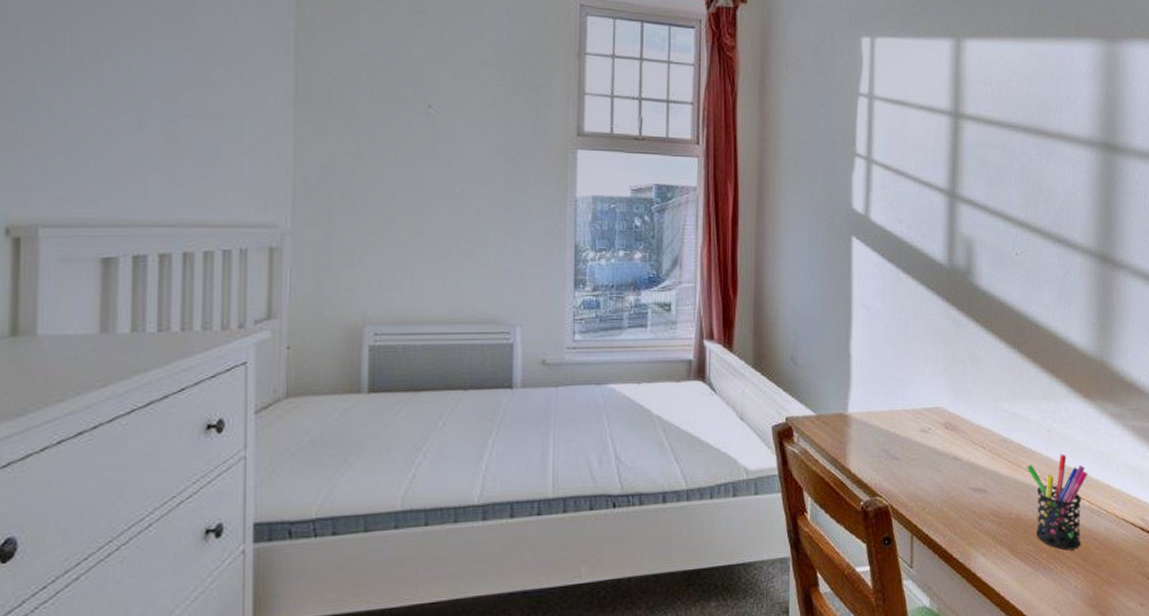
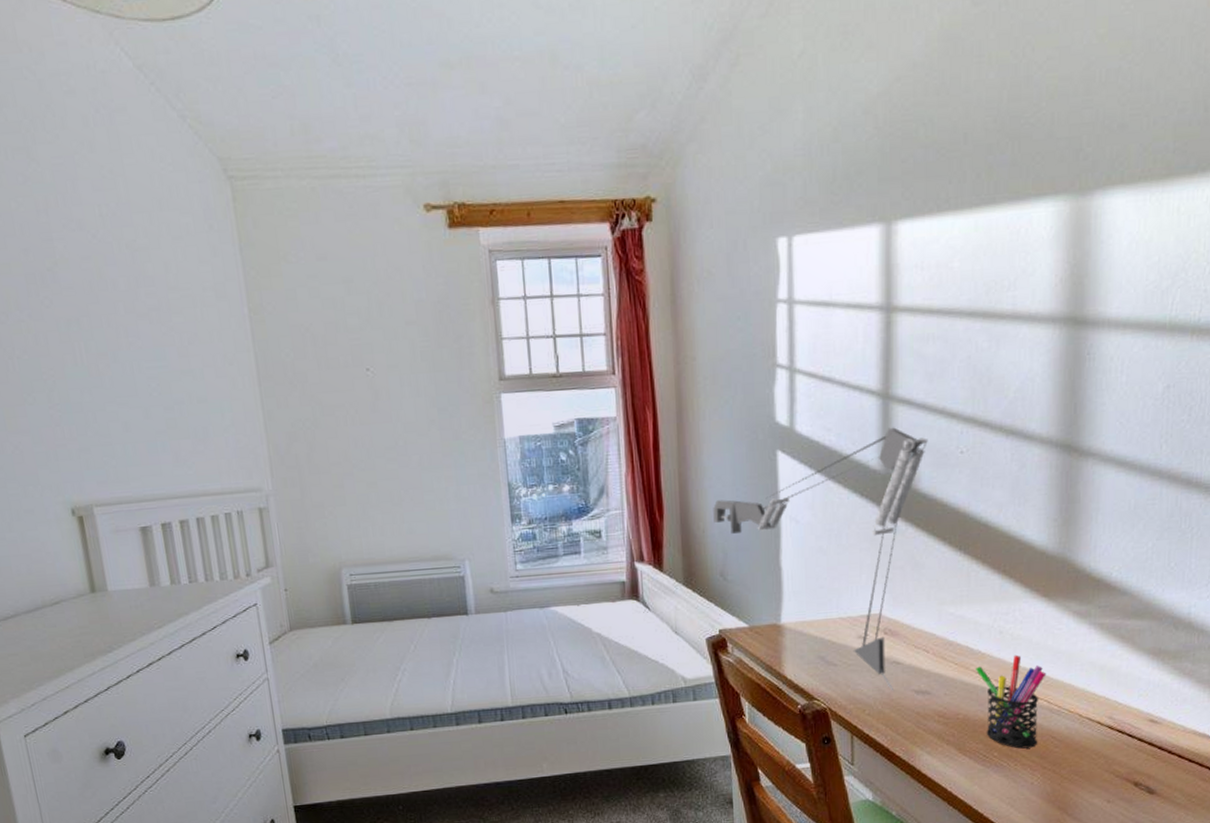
desk lamp: none [787,225,988,488] -> present [713,427,928,691]

